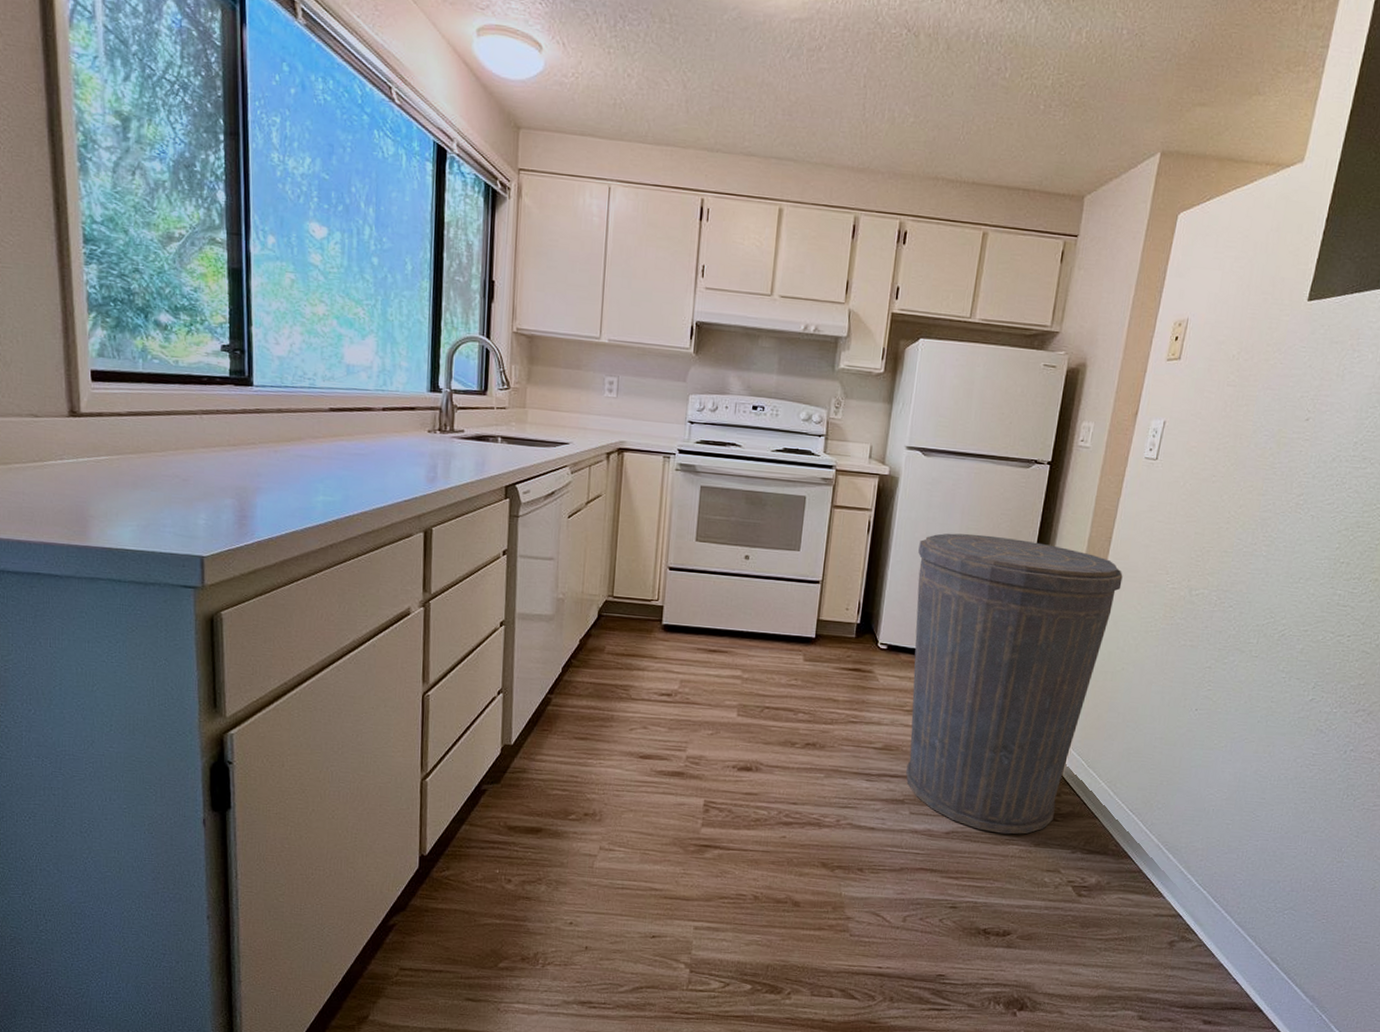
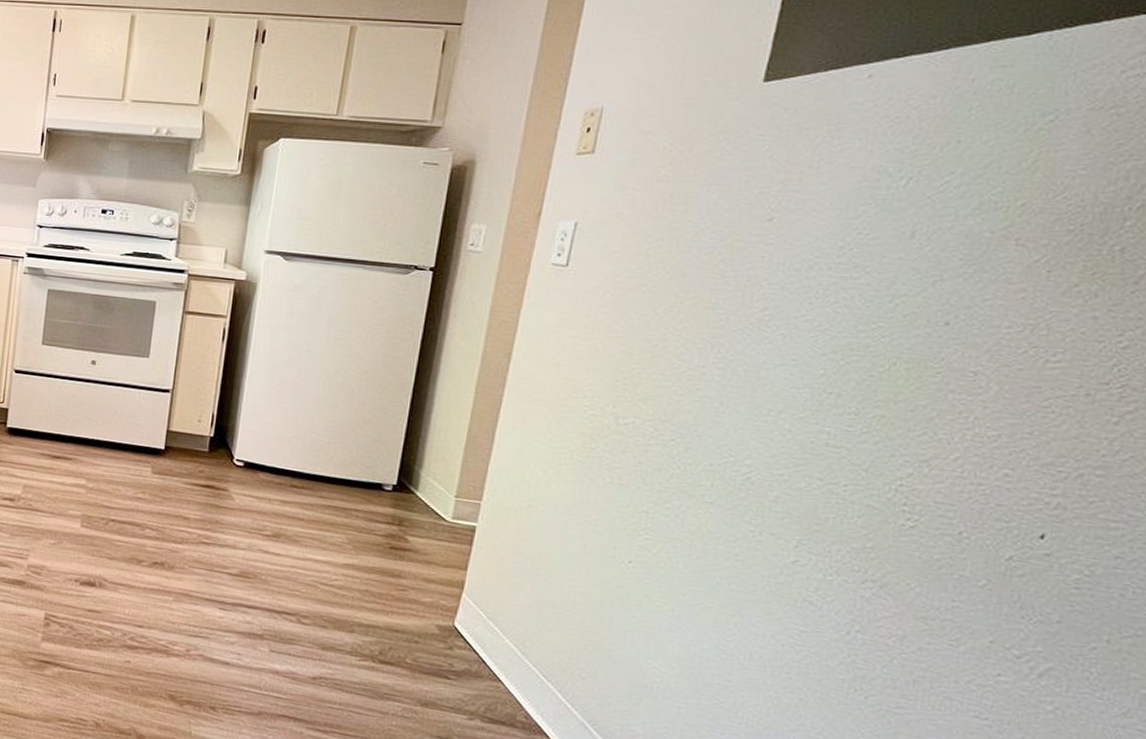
trash can: present [906,533,1123,835] -> none [265,343,527,690]

